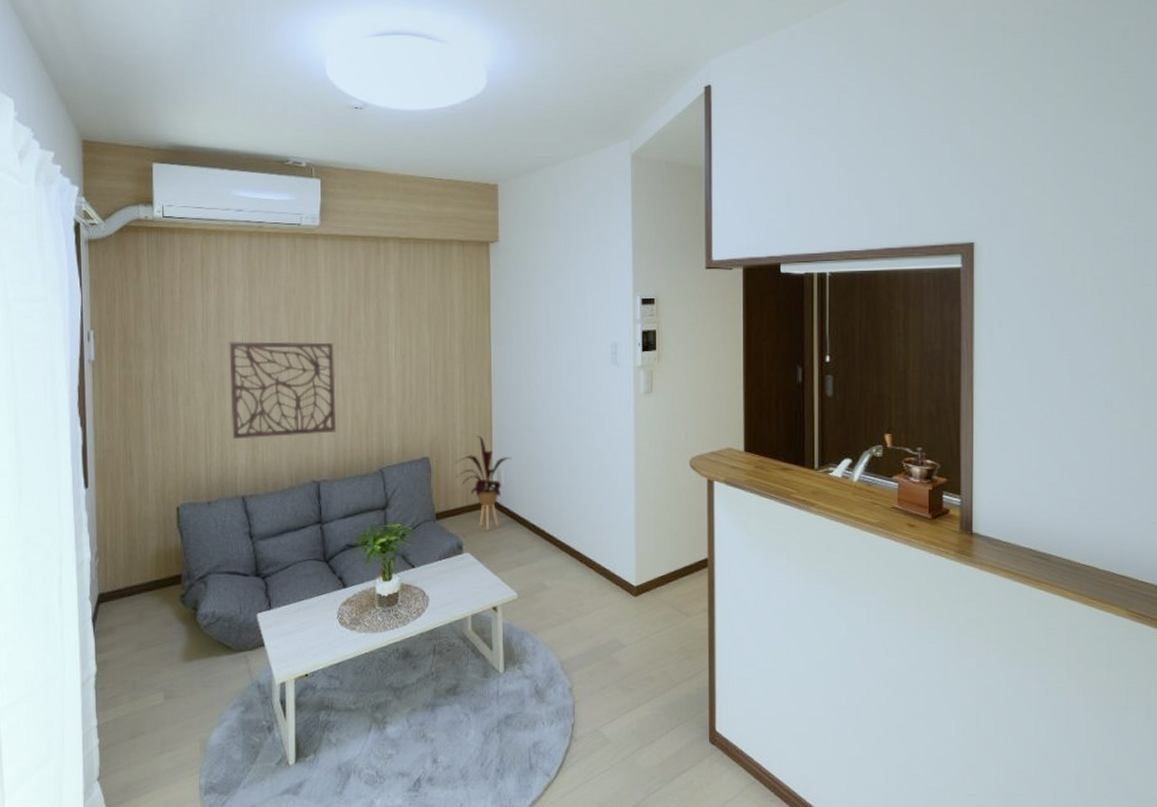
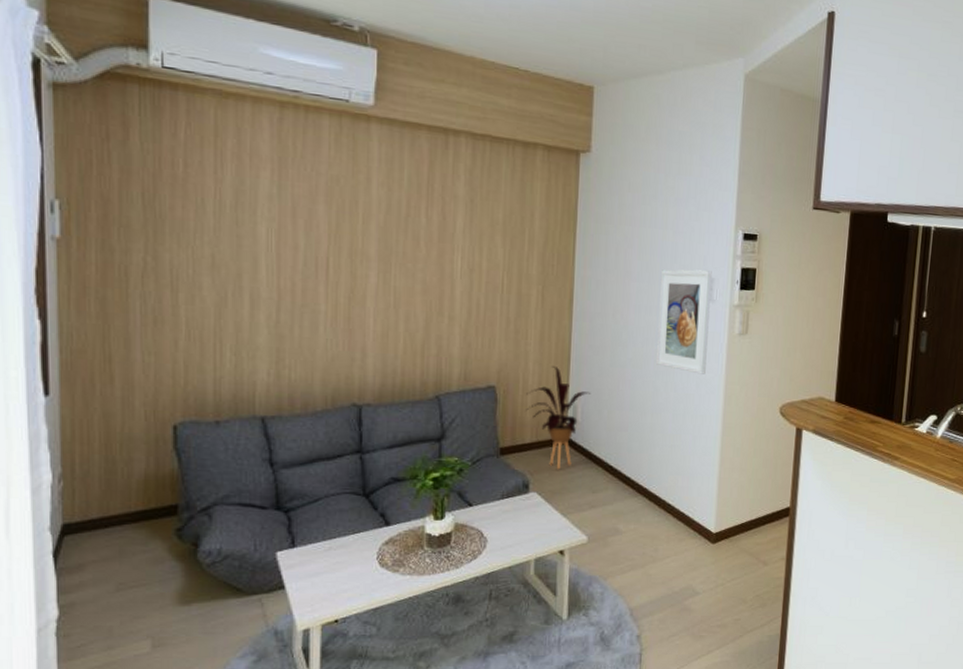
decorative wall panel: present [229,341,337,439] -> none [249,232,387,352]
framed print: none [569,336,616,434] -> present [656,269,712,375]

